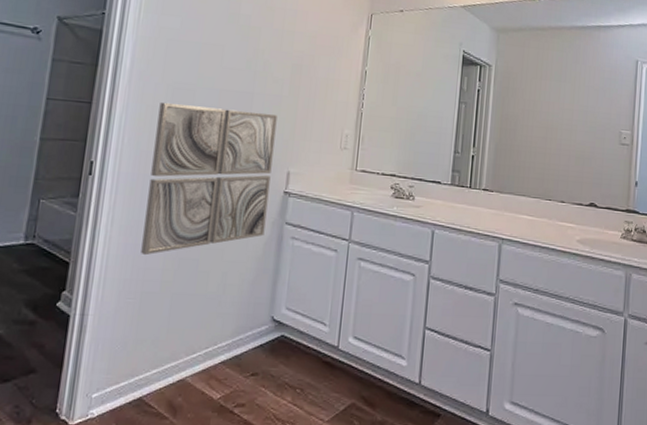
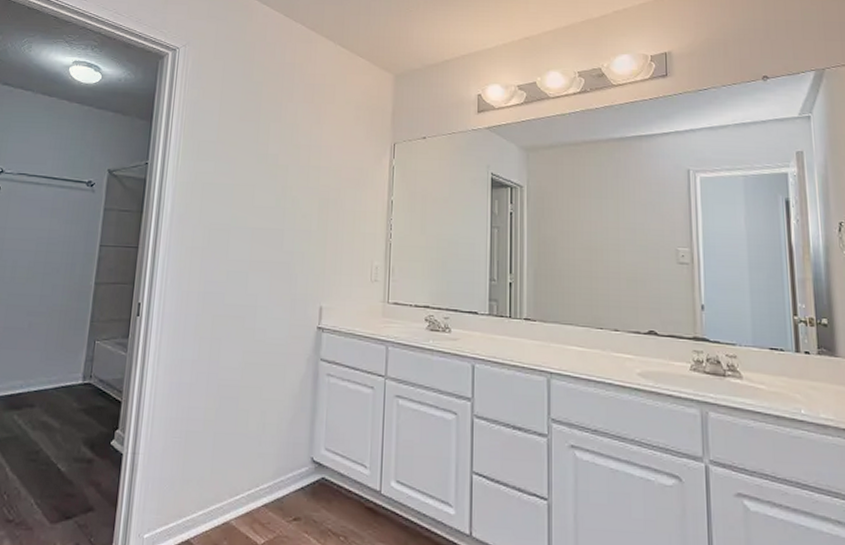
wall art: present [141,103,277,256] -> none [185,244,307,394]

